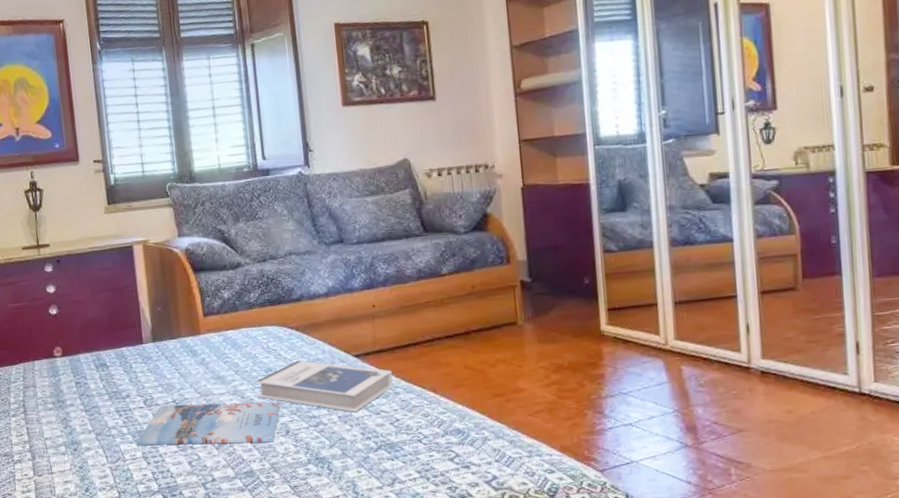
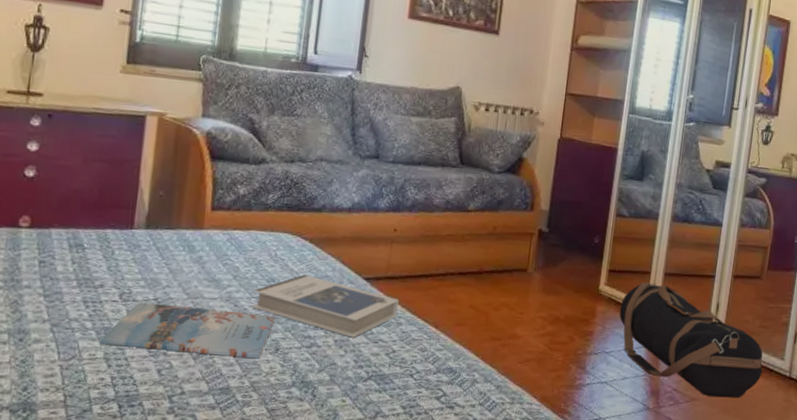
duffel bag: none [629,314,822,425] -> present [619,282,763,397]

